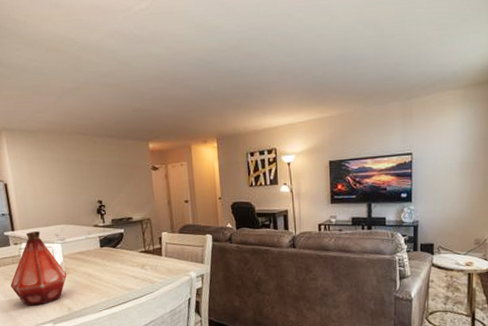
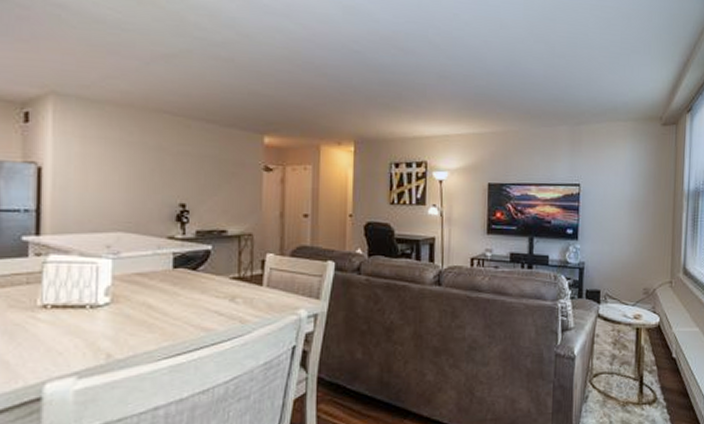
bottle: present [10,231,67,306] -> none [16,239,114,349]

